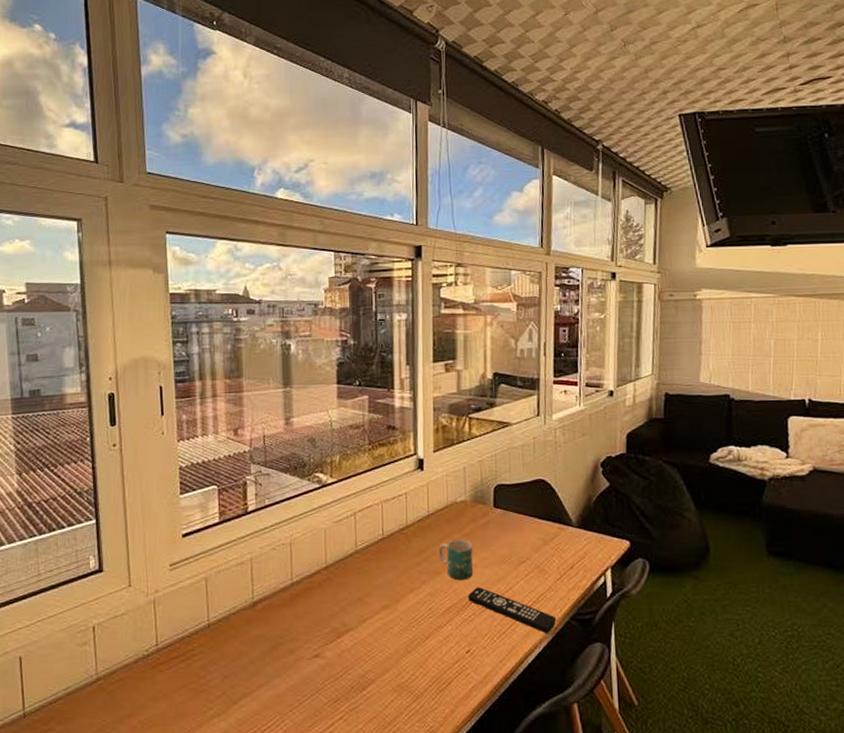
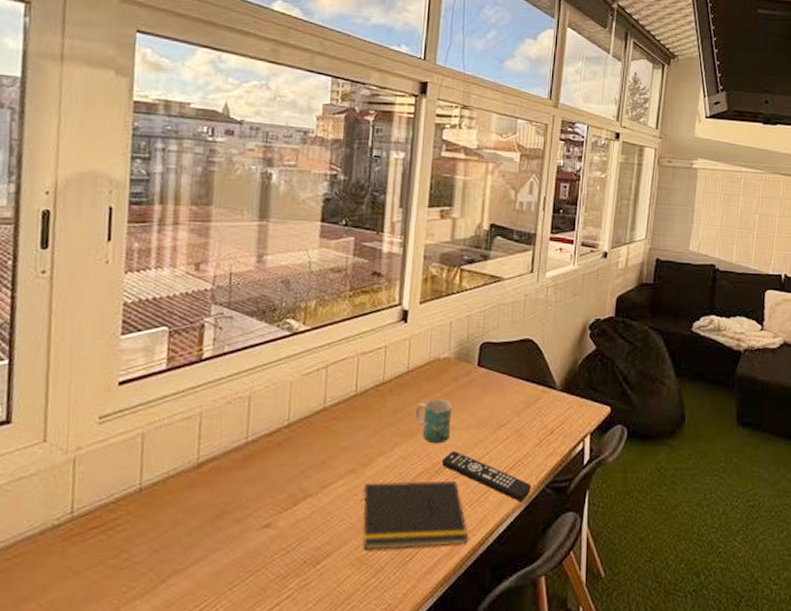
notepad: none [396,614,500,678] -> present [361,480,469,551]

